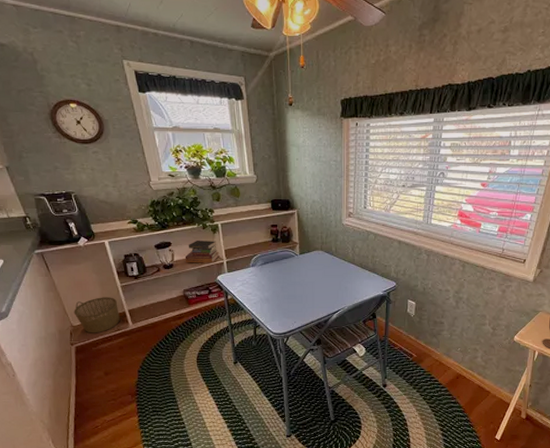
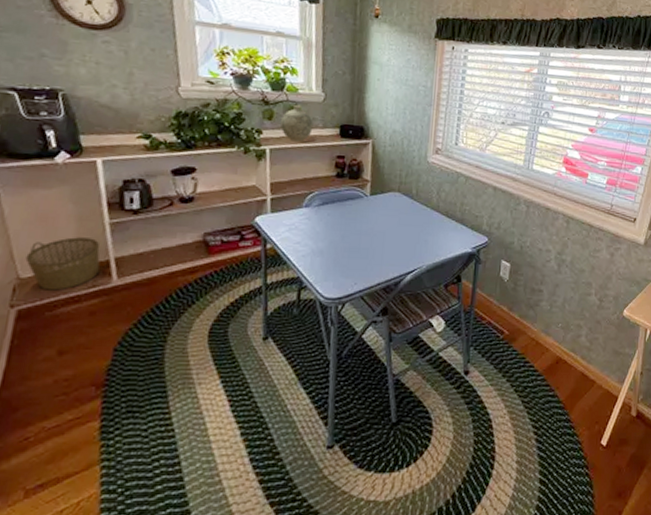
books: present [185,241,220,263] -> none [212,168,263,200]
decorative vase: none [226,186,251,217] -> present [281,104,313,142]

